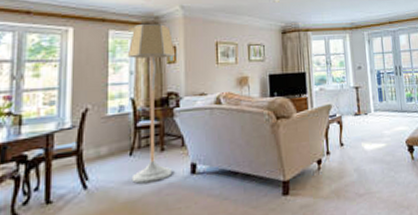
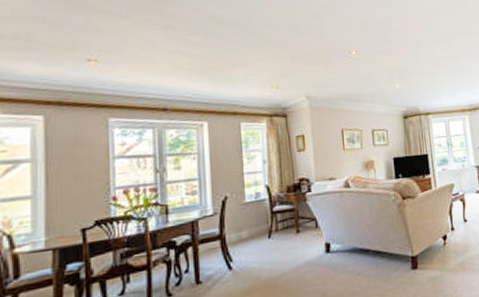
floor lamp: present [127,23,176,184] -> none [259,114,308,264]

